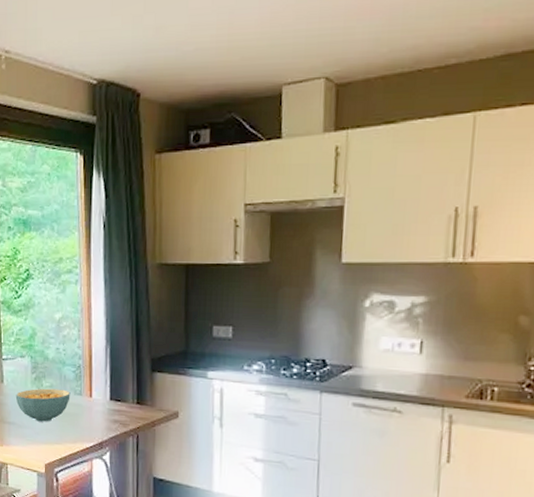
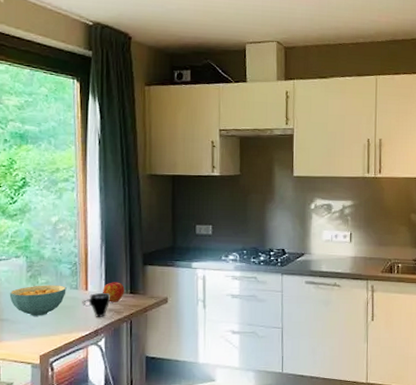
cup: none [86,400,115,429] -> present [82,292,110,317]
apple: none [108,389,131,413] -> present [103,282,125,302]

